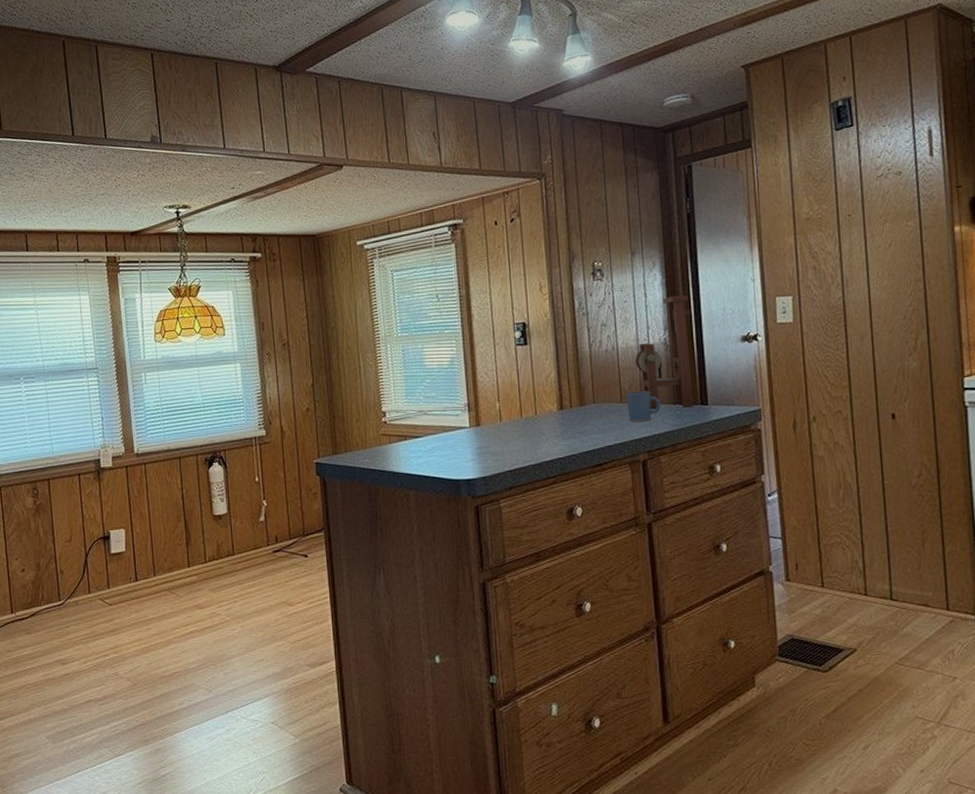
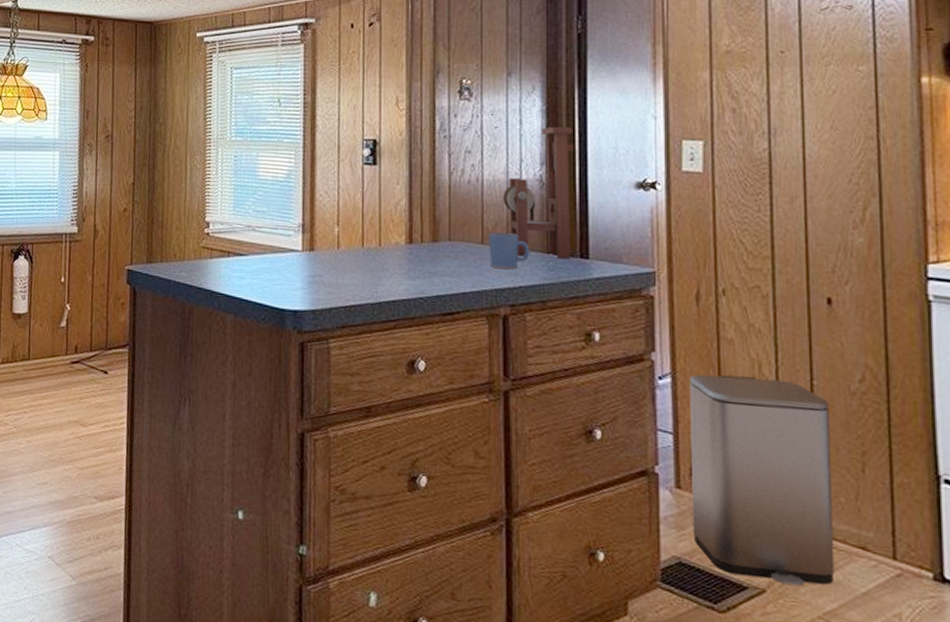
pedal bin: none [792,484,906,643] -> present [689,374,835,587]

